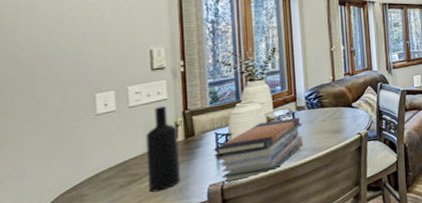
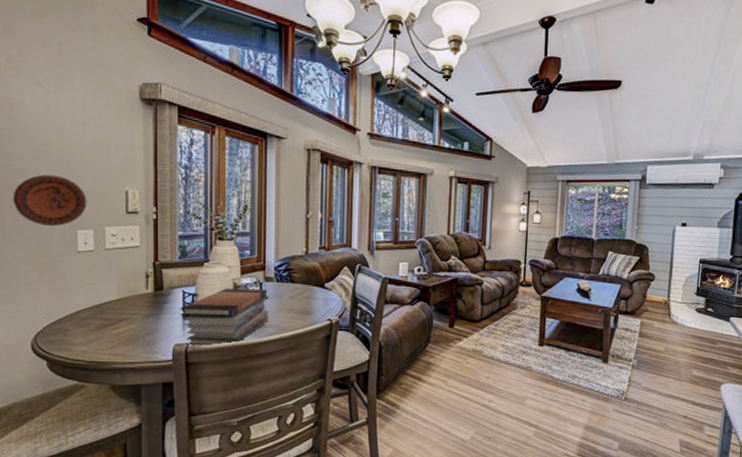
decorative plate: none [15,44,107,95] -> present [12,174,87,226]
wine bottle: present [145,106,180,193] -> none [119,253,148,341]

